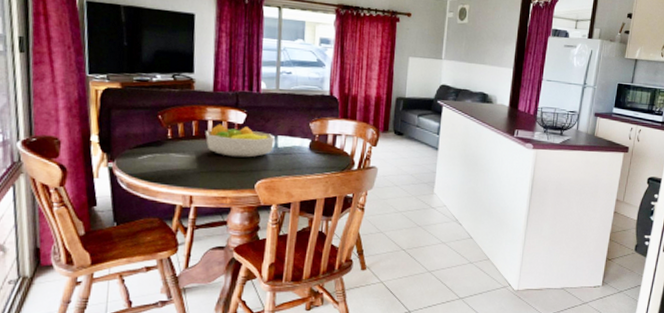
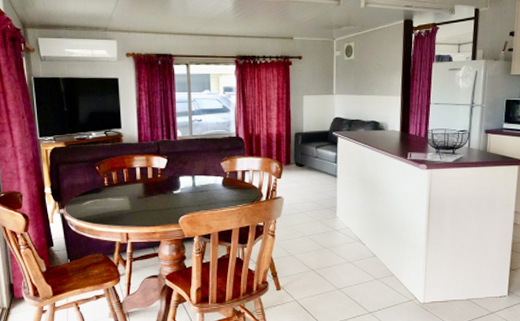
fruit bowl: present [206,124,275,158] -> none [135,170,192,197]

